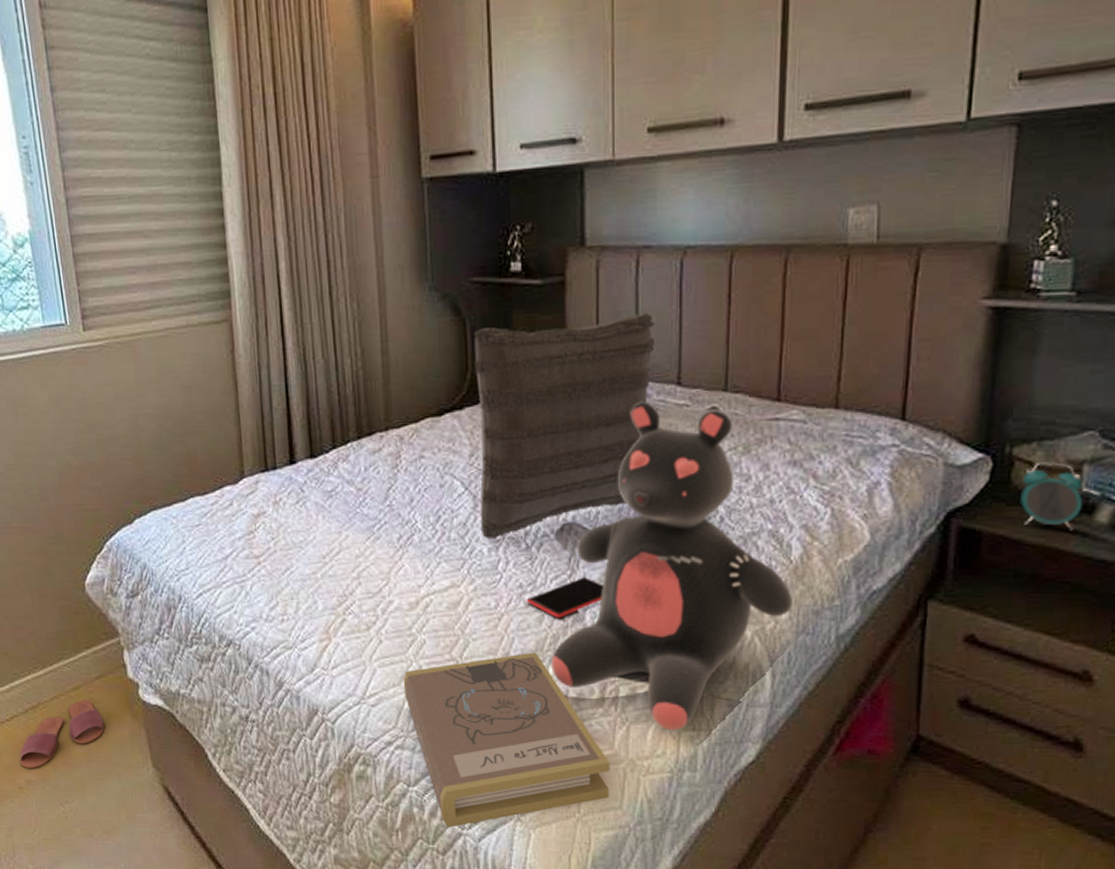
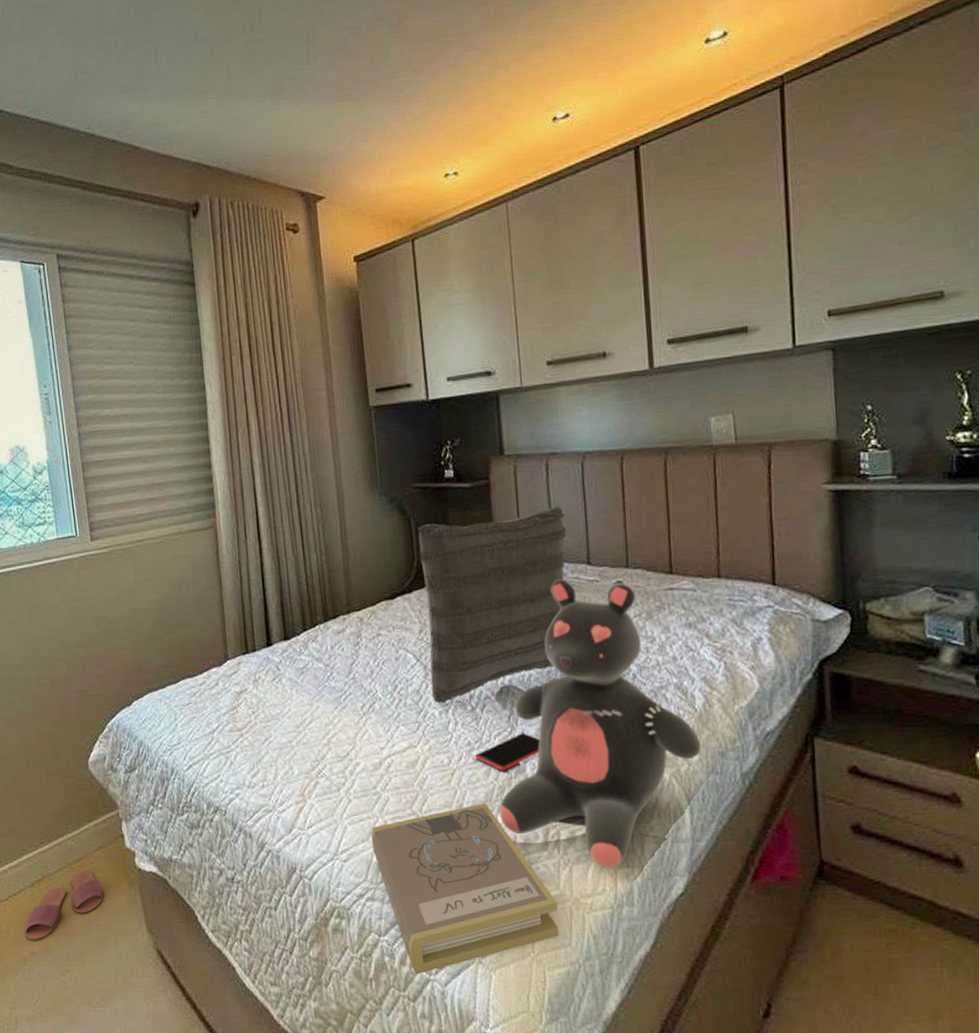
alarm clock: present [1020,462,1083,533] -> none [876,614,929,673]

